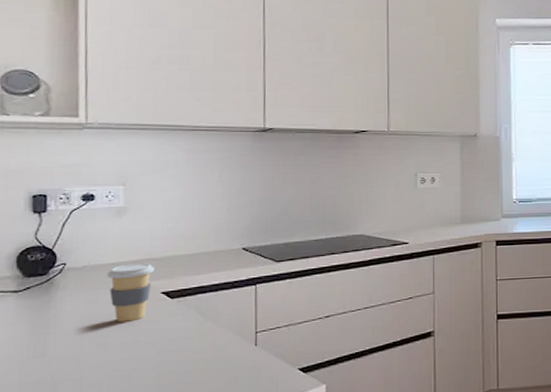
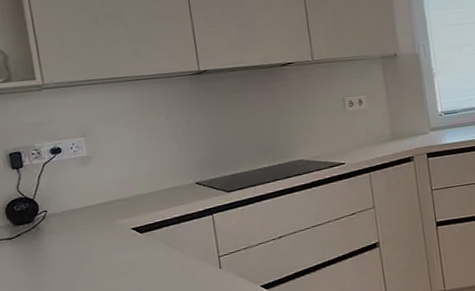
coffee cup: present [107,263,154,322] -> none [83,203,123,258]

